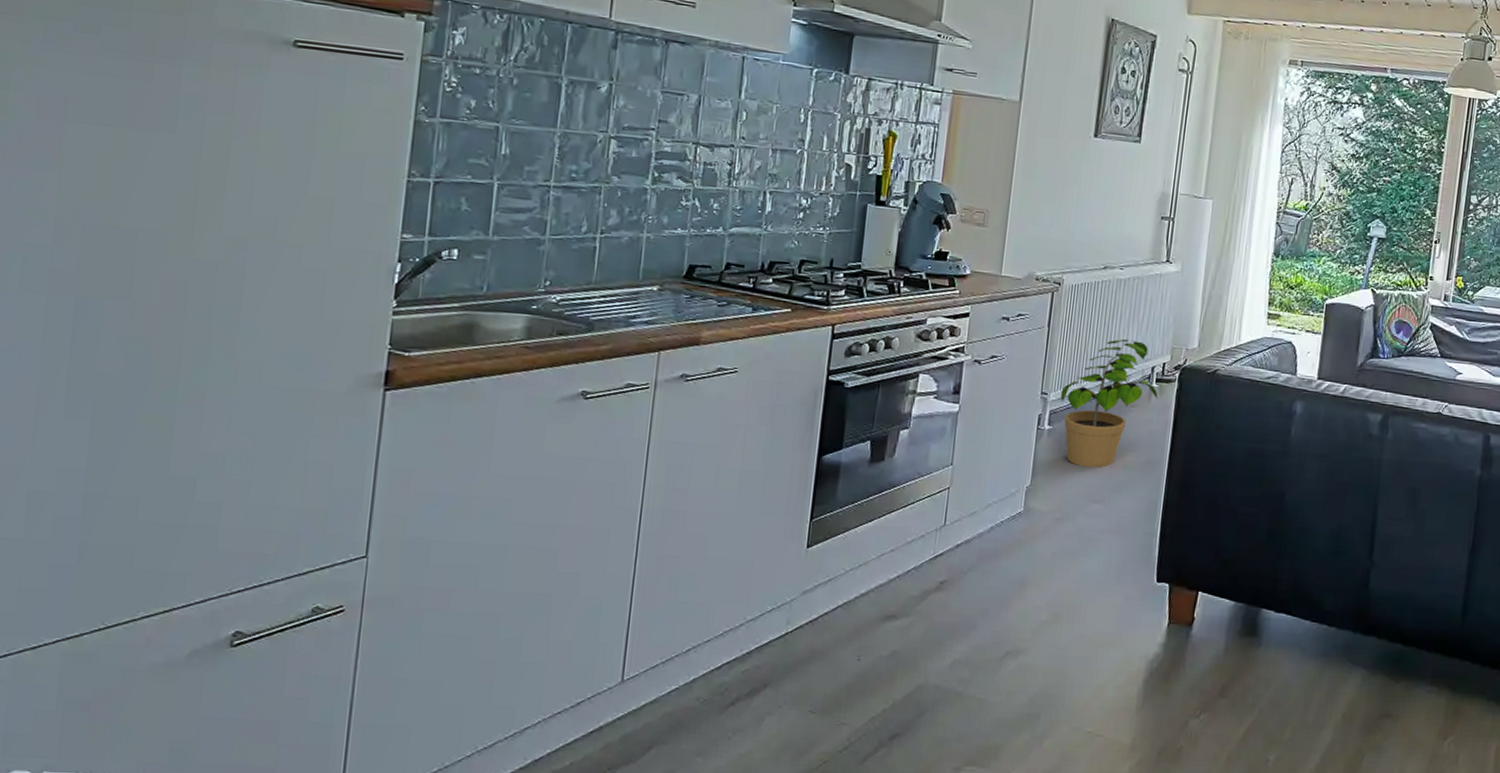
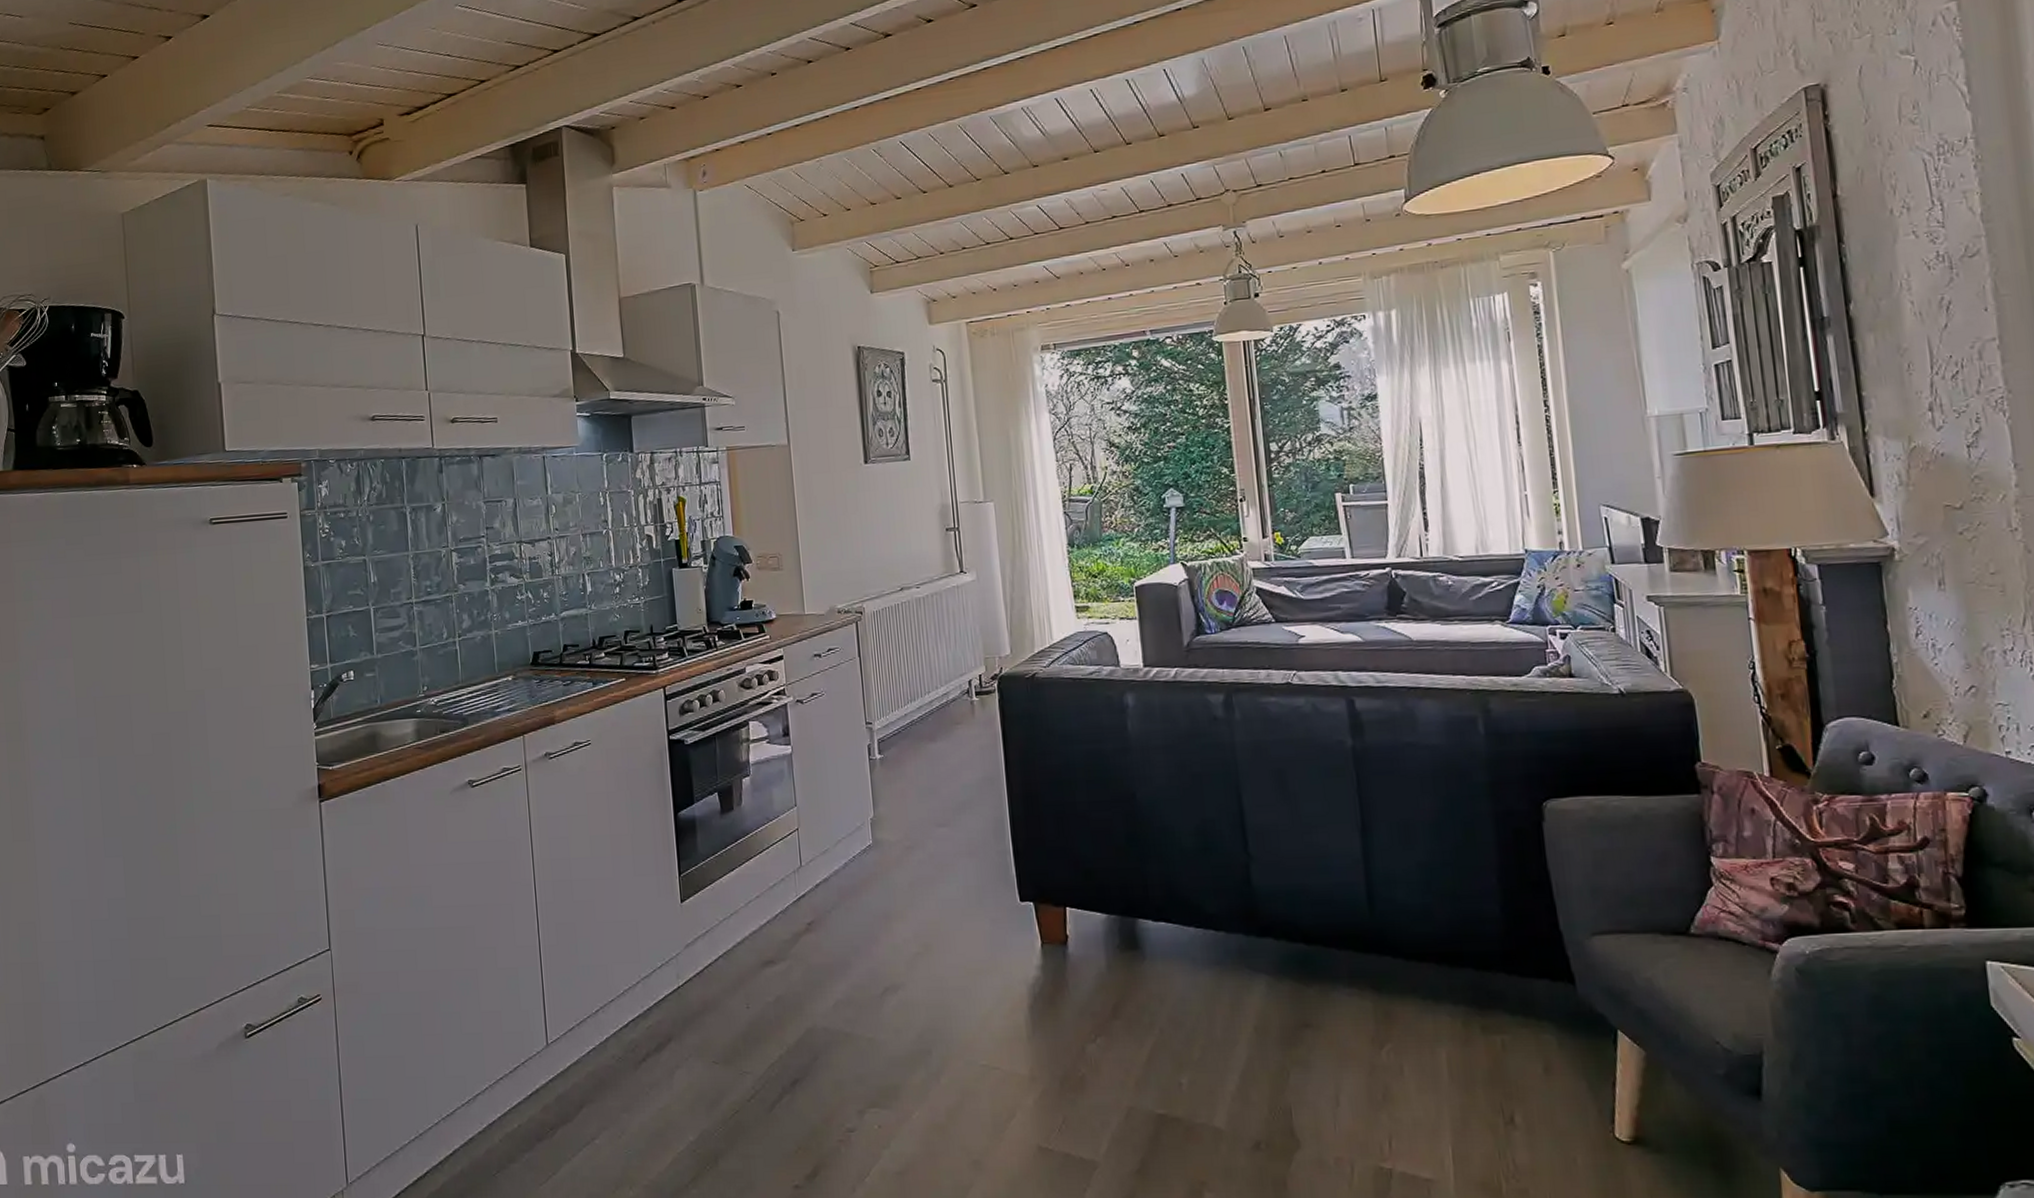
potted plant: present [1060,338,1158,468] -> none [884,656,981,792]

